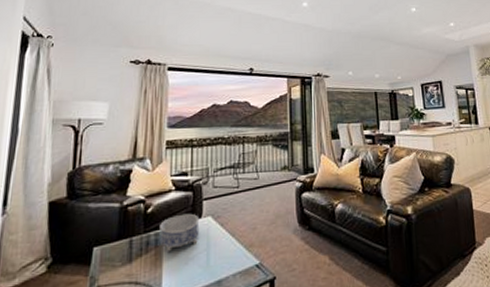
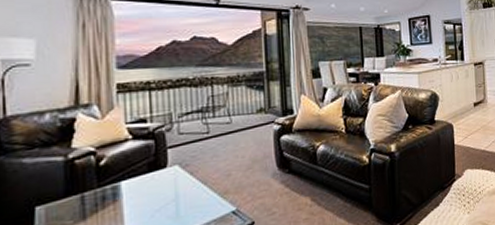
decorative bowl: present [159,213,200,252] -> none [117,163,166,206]

